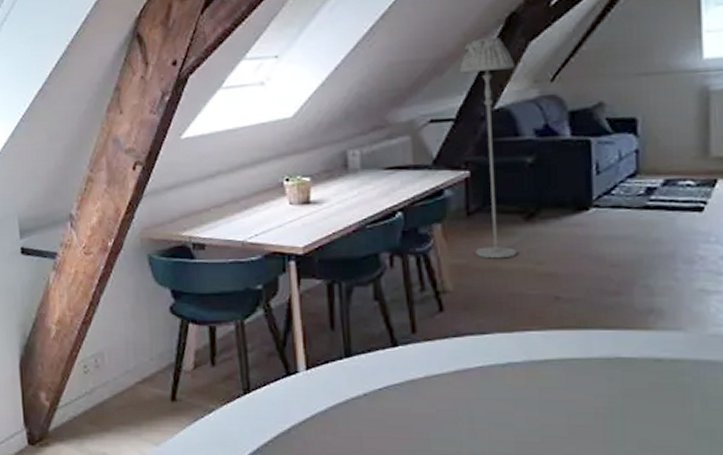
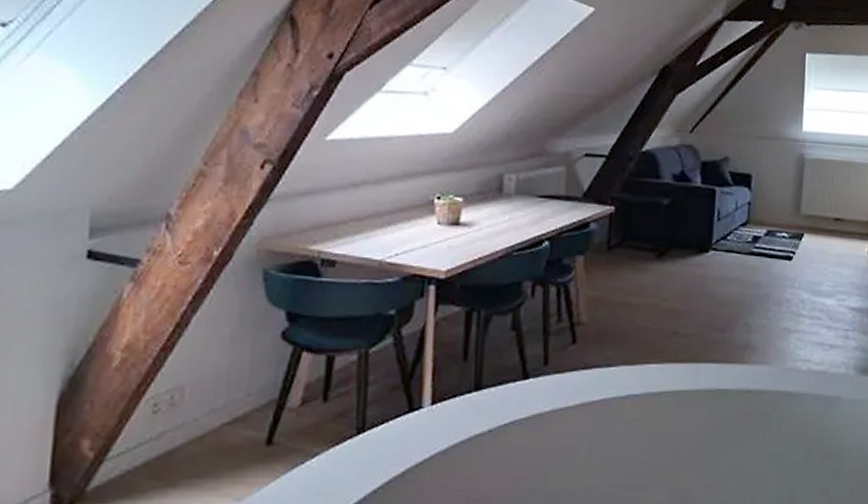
floor lamp: present [459,37,517,259] -> none [611,84,663,293]

